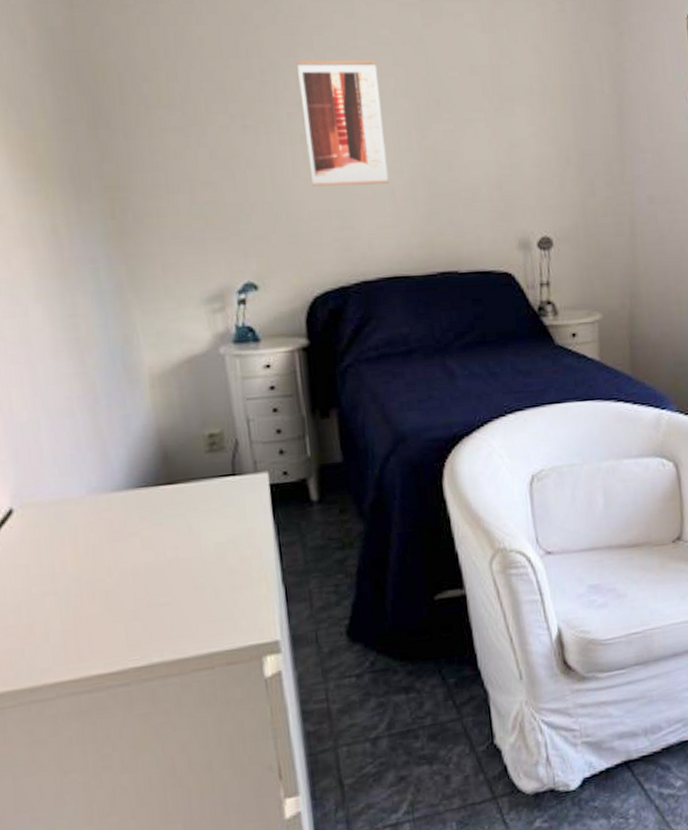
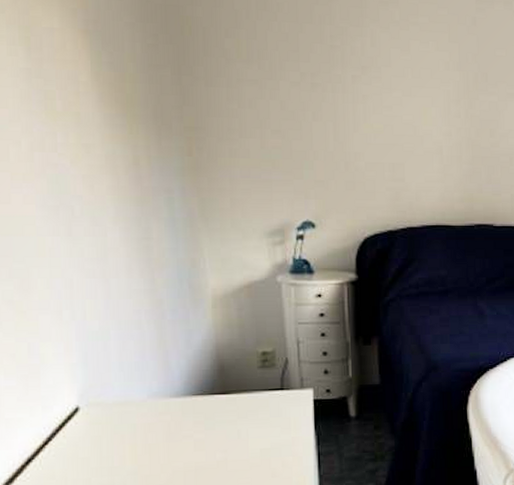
wall art: present [297,60,389,187] -> none [364,30,438,144]

